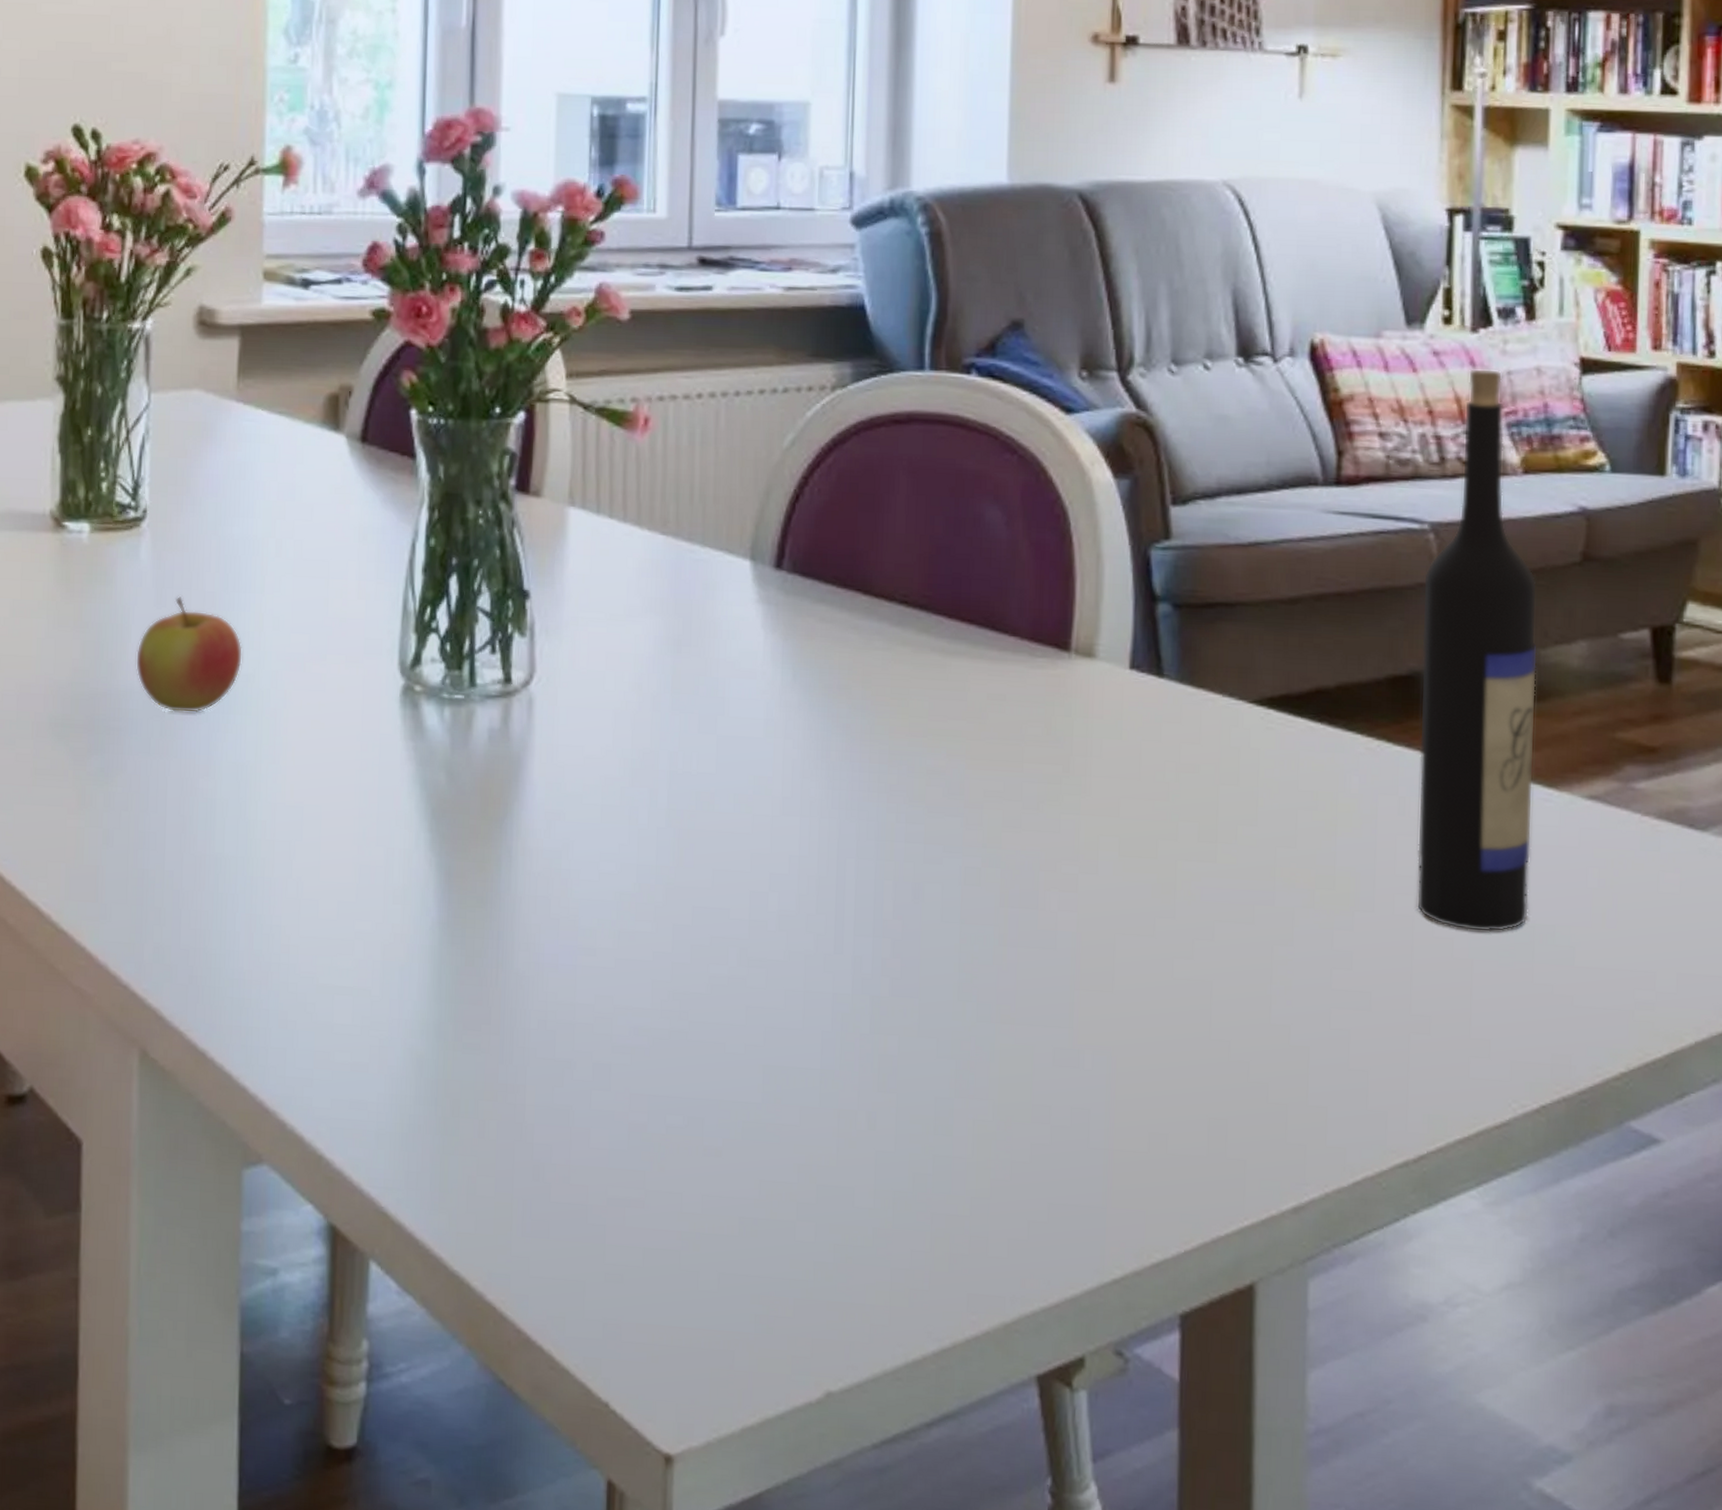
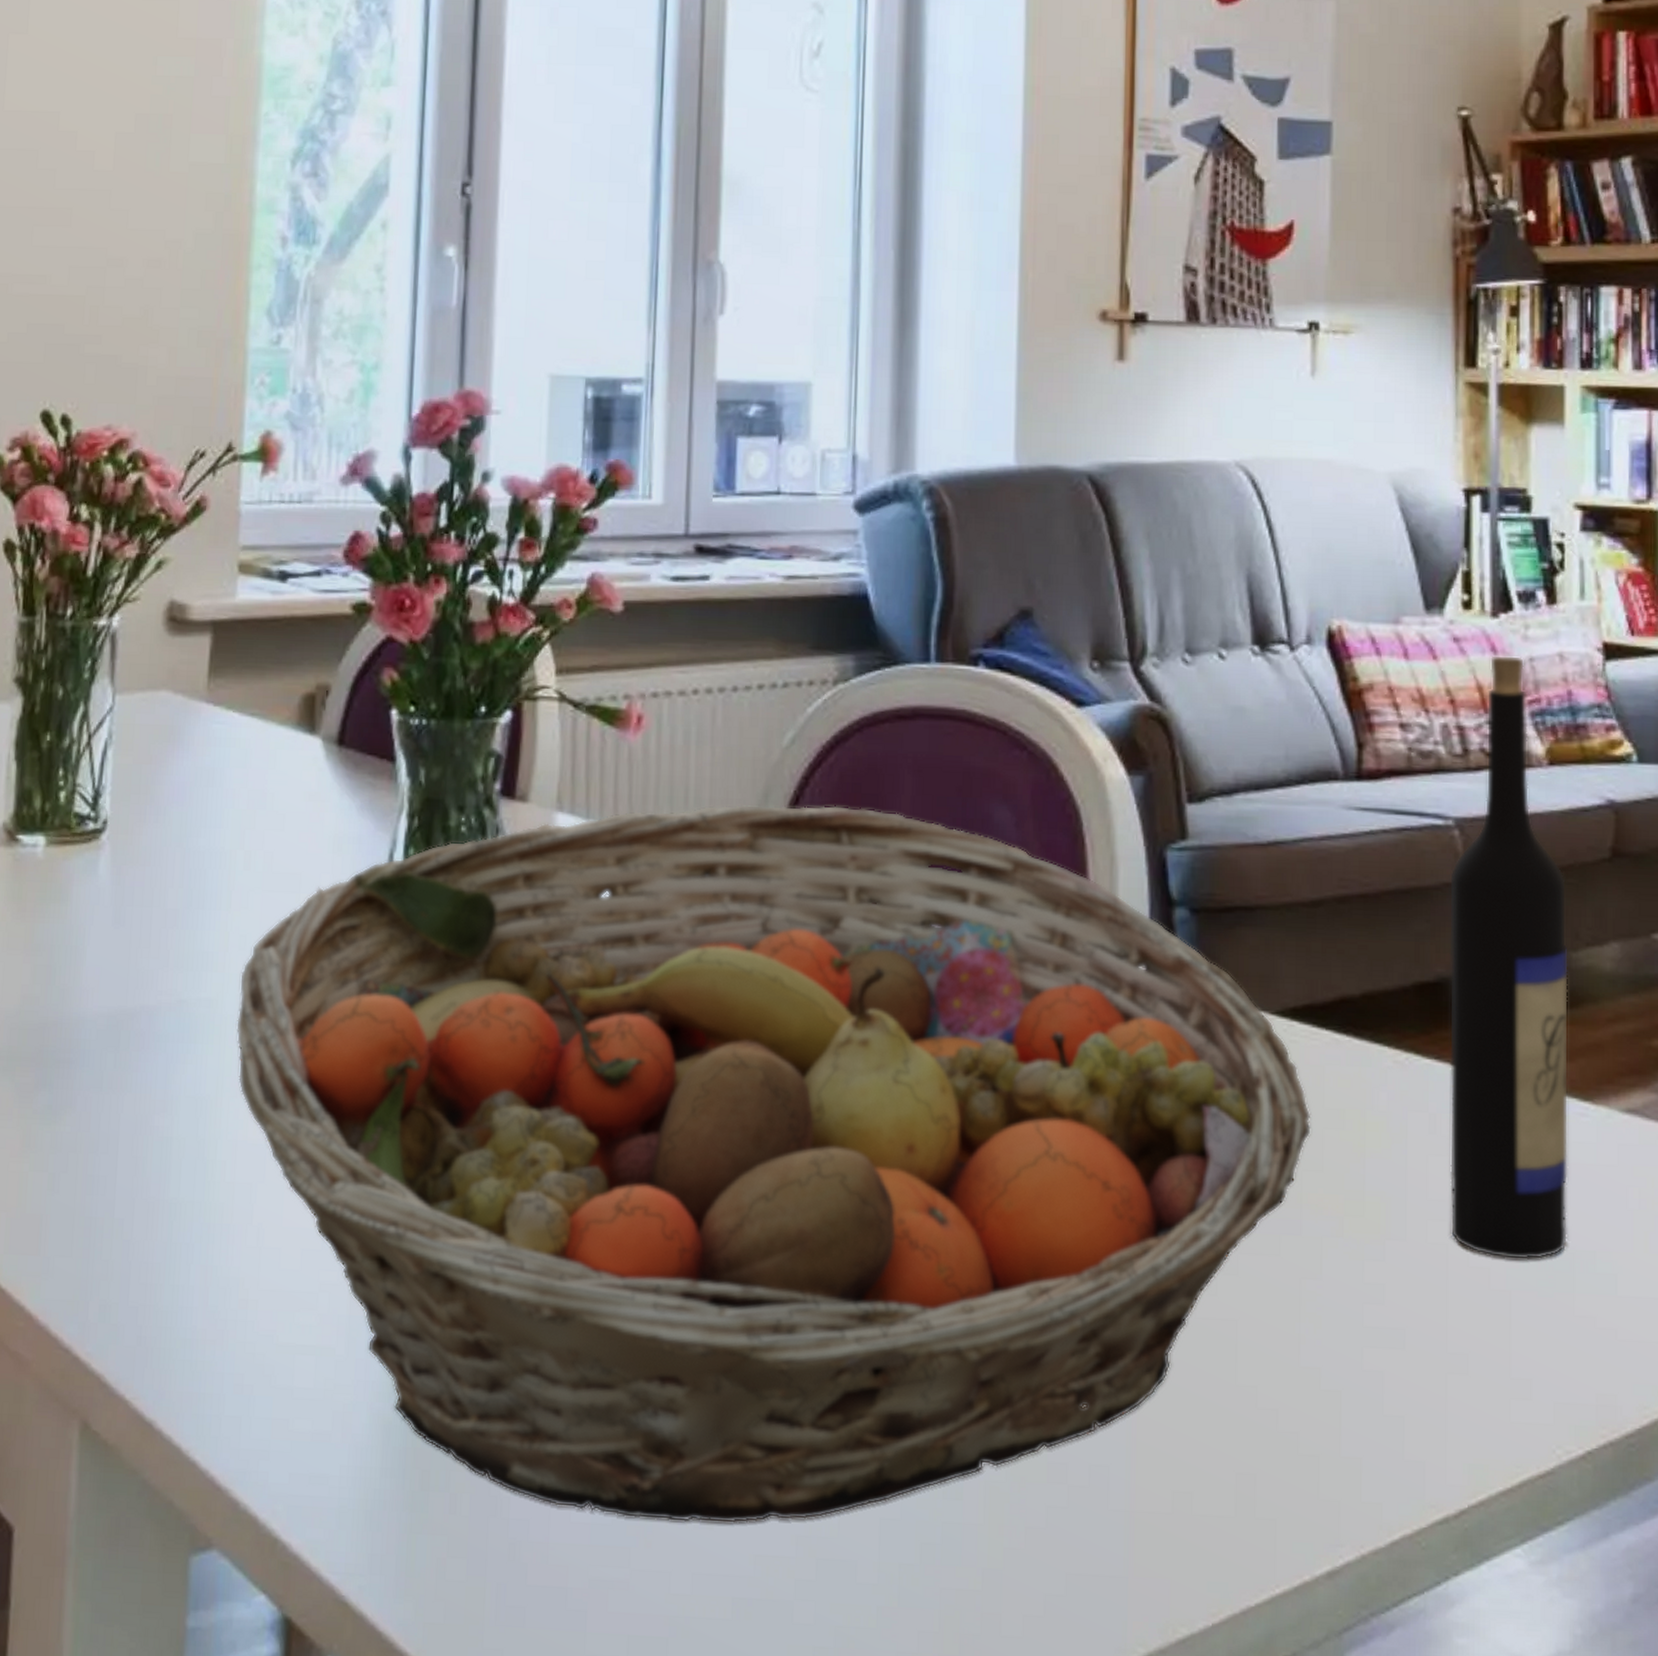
apple: present [135,596,243,713] -> none [89,915,206,1043]
fruit basket: none [272,501,1286,1153] -> present [236,804,1311,1524]

